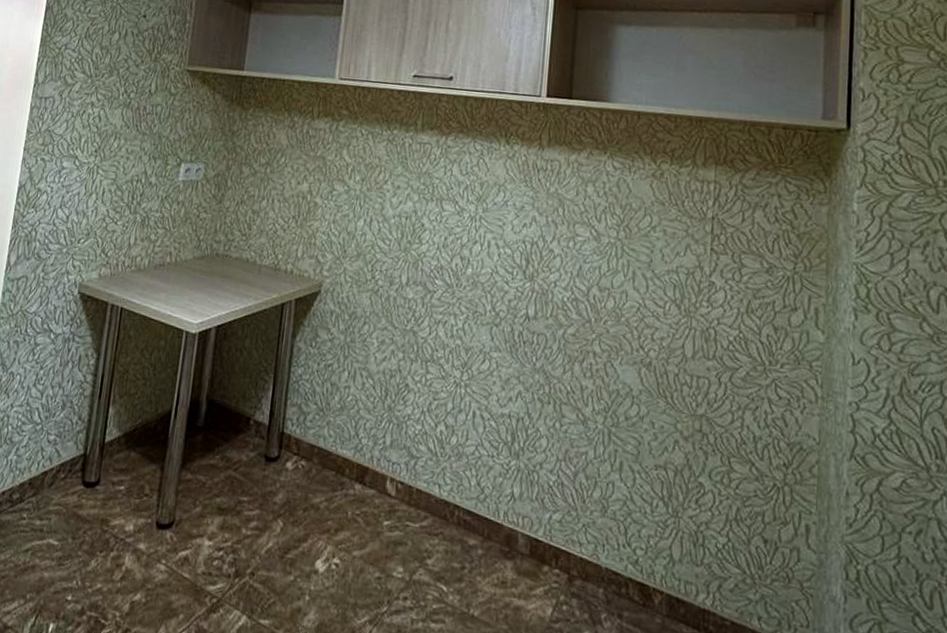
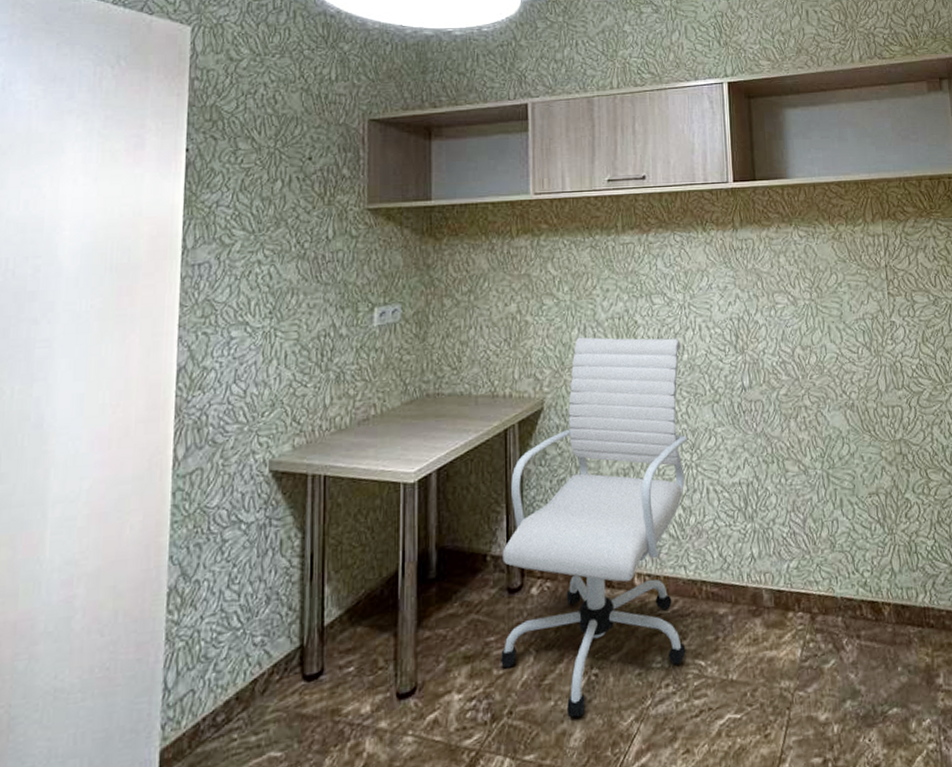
office chair: none [249,228,466,600] -> present [499,337,687,717]

